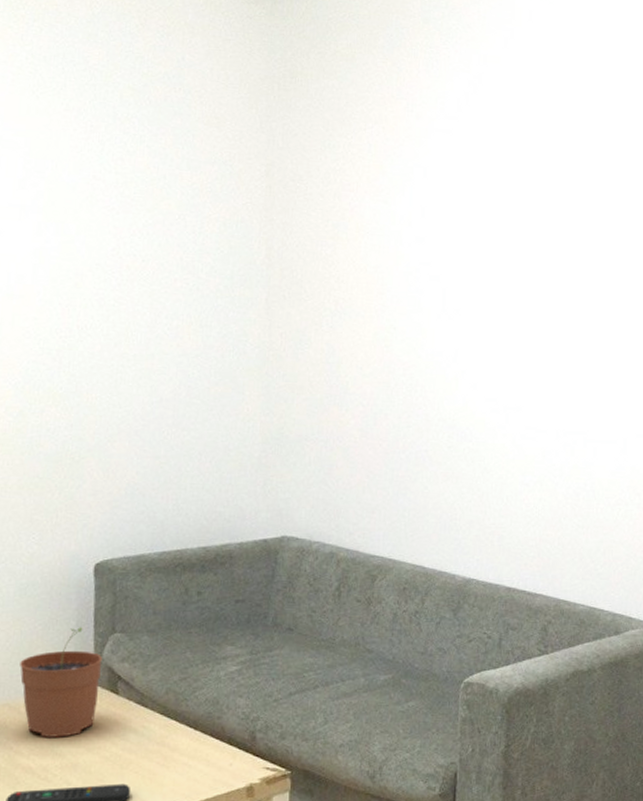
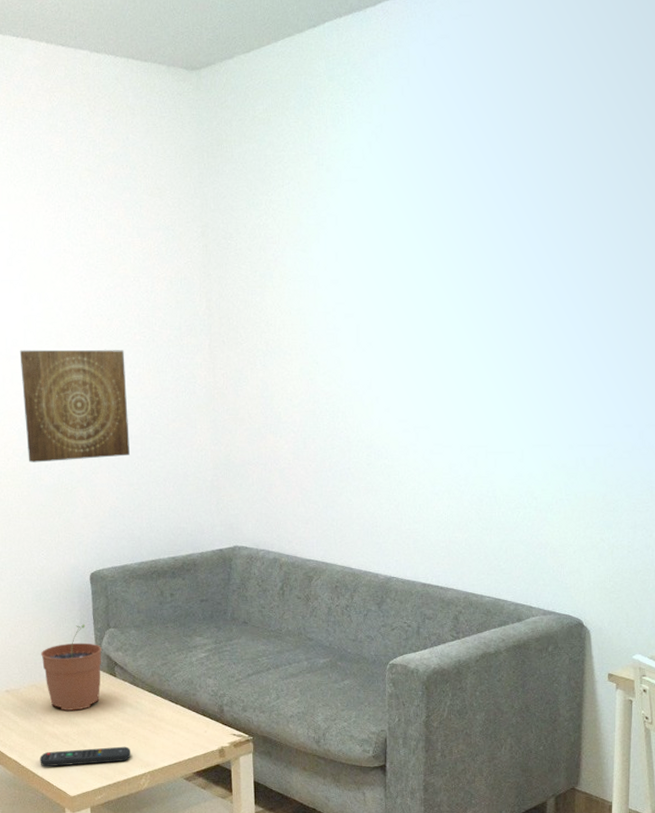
wall art: none [25,288,161,425] -> present [19,349,130,463]

